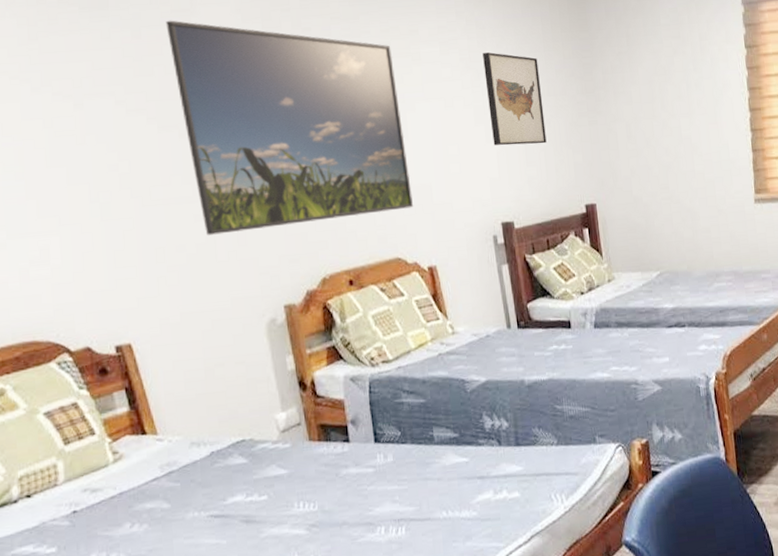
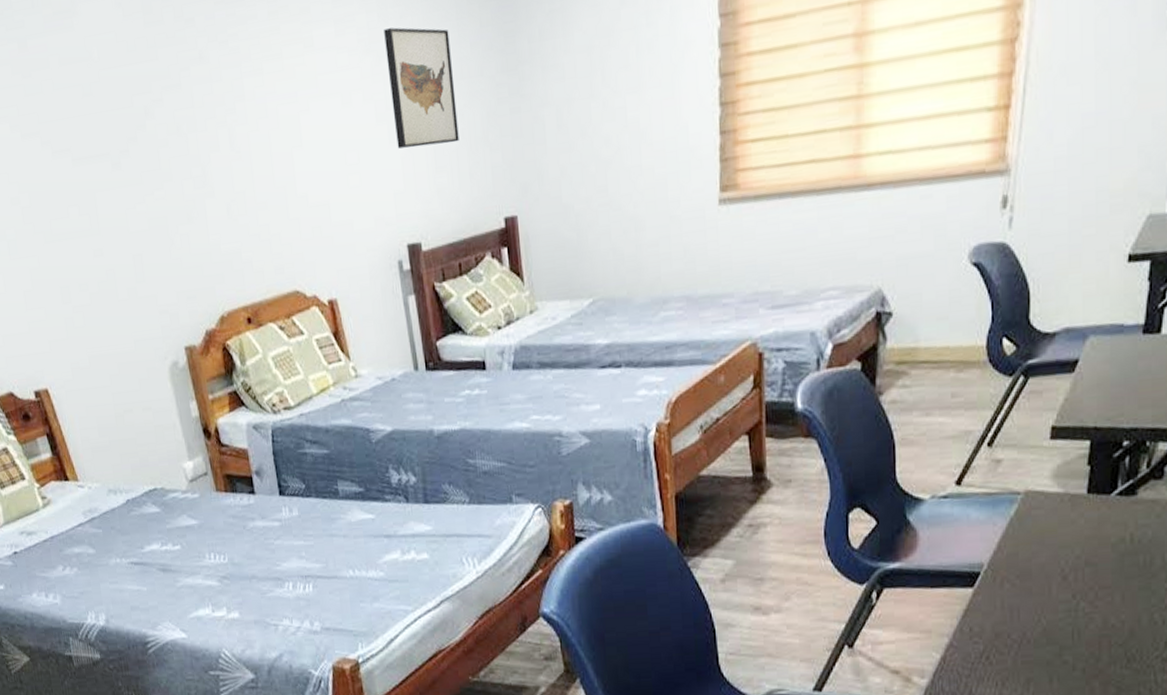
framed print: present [166,20,413,235] -> none [49,24,310,272]

